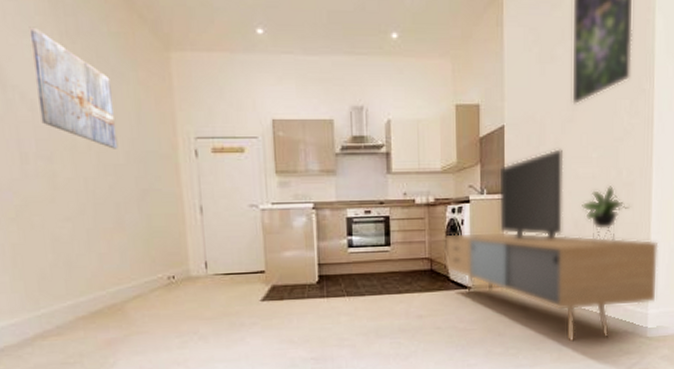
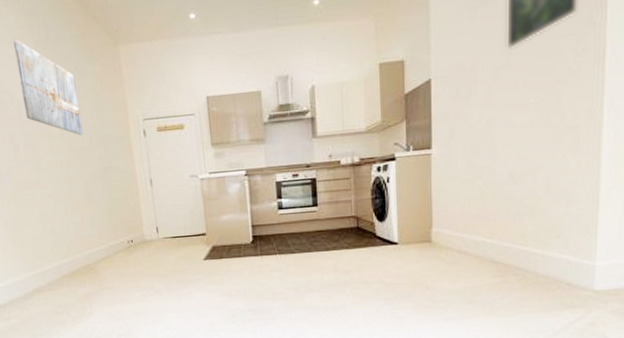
media console: present [444,149,659,342] -> none [370,97,610,296]

